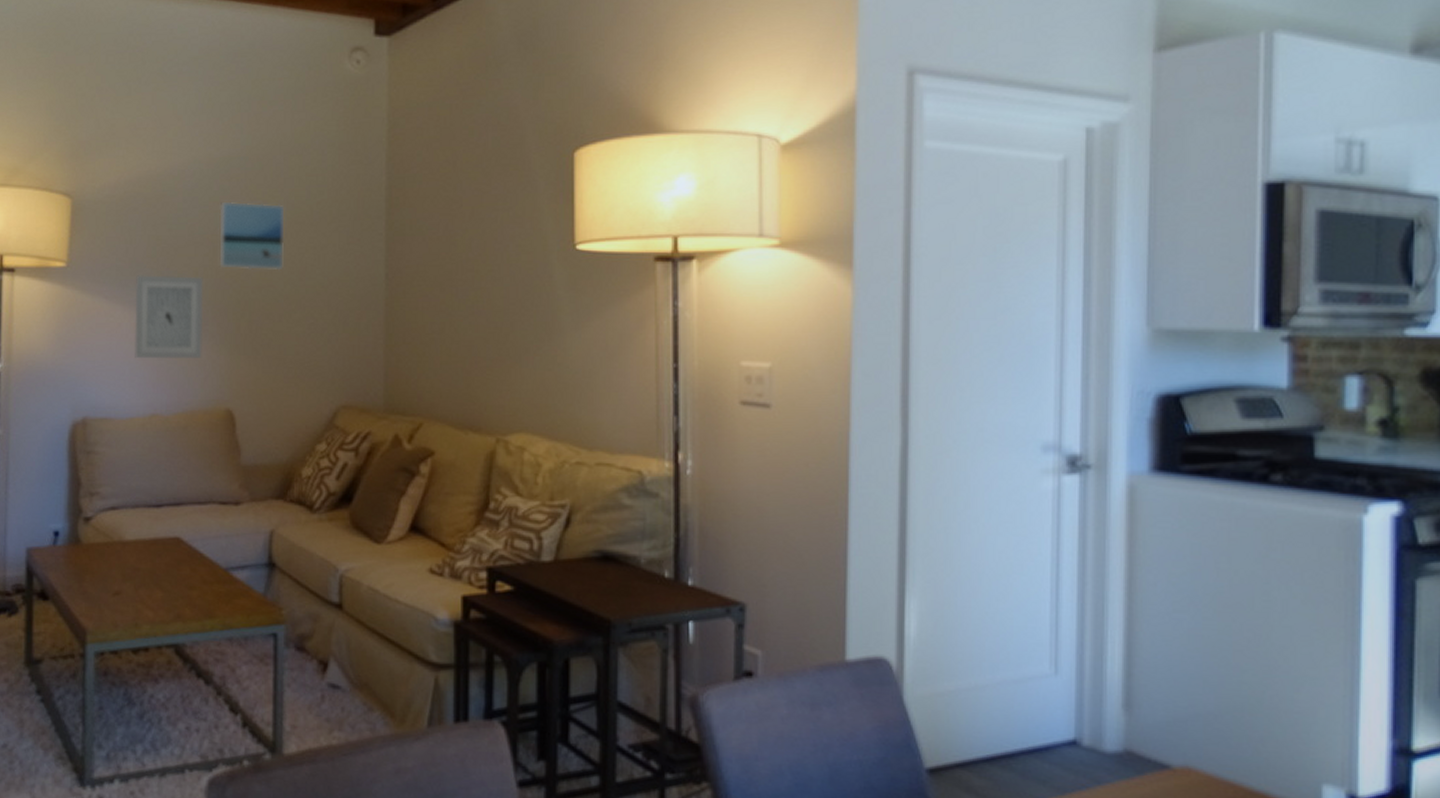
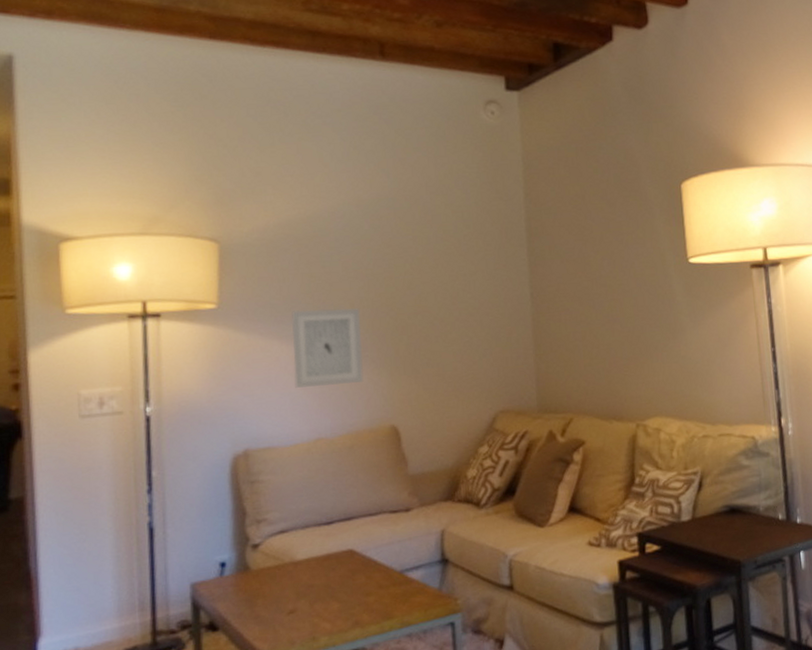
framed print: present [219,201,285,271] -> none [371,238,437,298]

